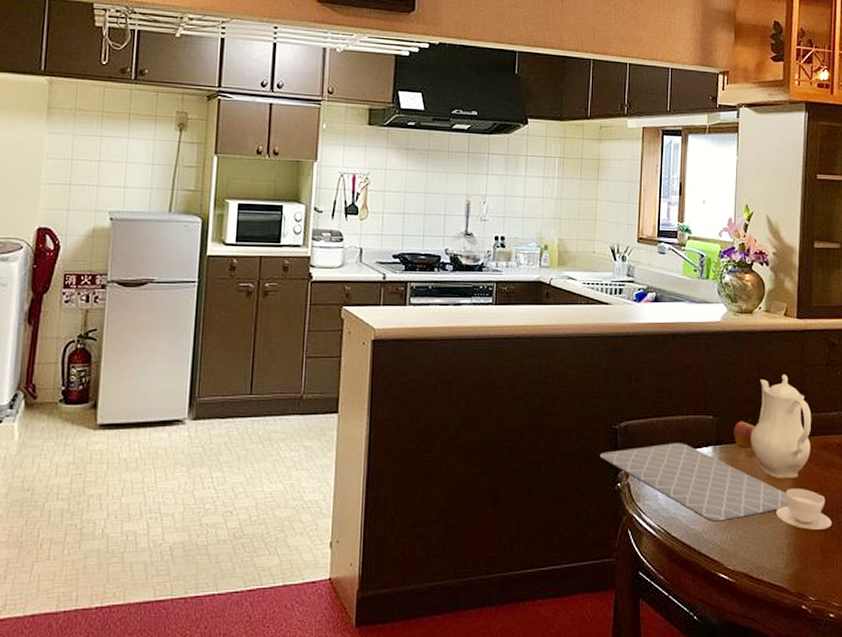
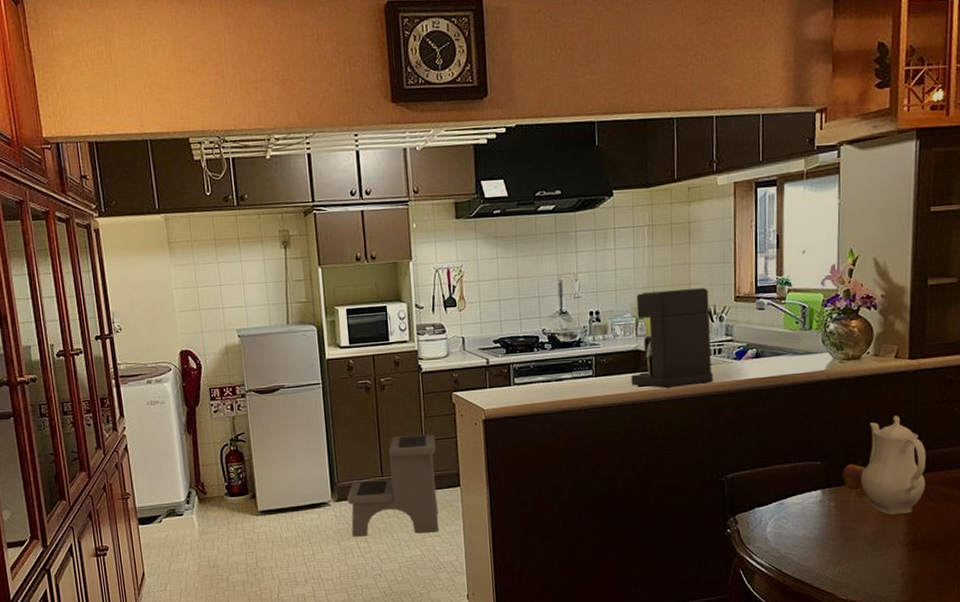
step stool: none [206,350,317,465] -> present [347,434,440,537]
coffee maker: none [531,223,613,325] -> present [631,288,713,389]
placemat: present [599,443,789,522] -> none [707,489,902,558]
teacup: present [776,489,832,530] -> none [889,522,948,560]

